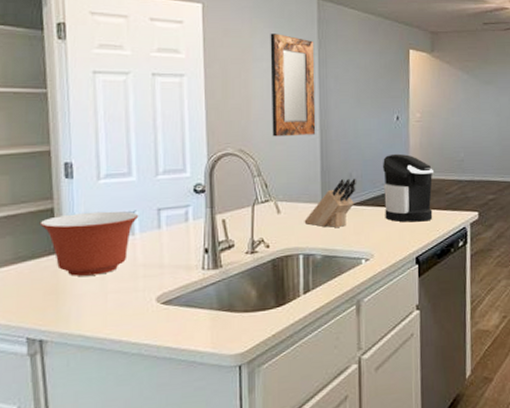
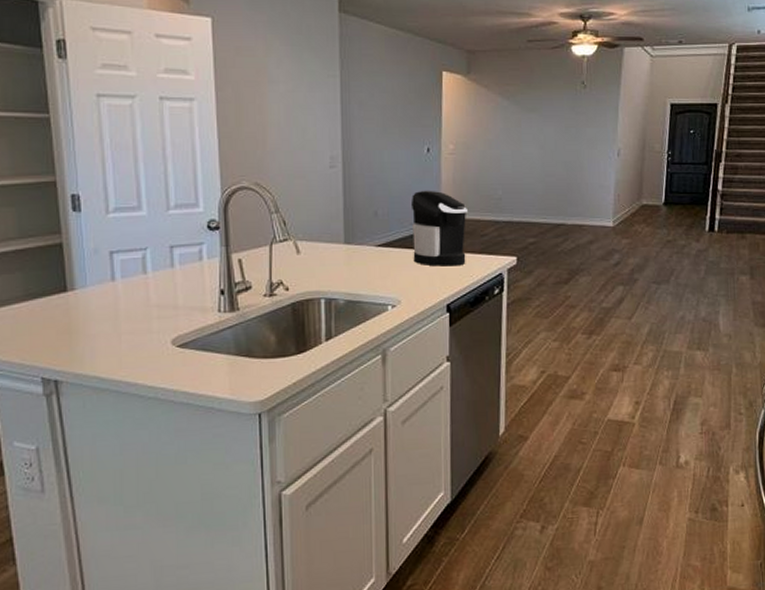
mixing bowl: present [39,211,139,276] -> none [49,247,151,316]
home mirror: present [270,33,316,137] -> none [287,52,338,169]
knife block: present [304,178,357,227] -> none [325,216,383,270]

